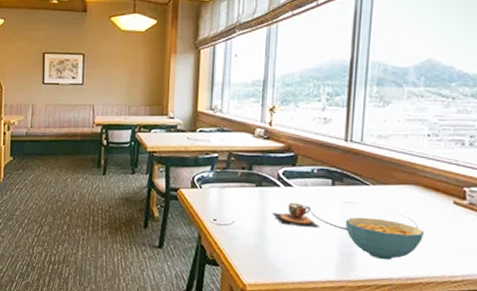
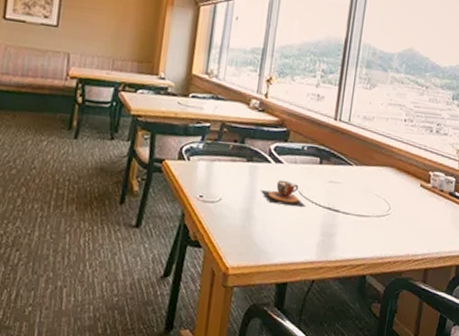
cereal bowl: present [345,217,425,260] -> none [328,197,396,240]

